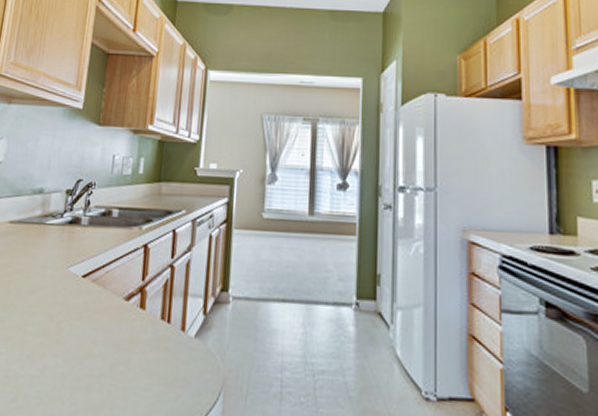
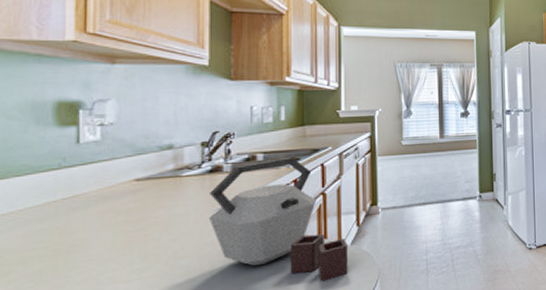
kettle: none [62,216,191,378] -> present [208,156,348,282]

